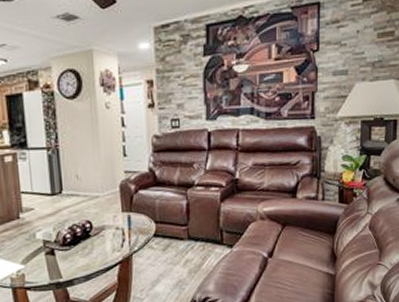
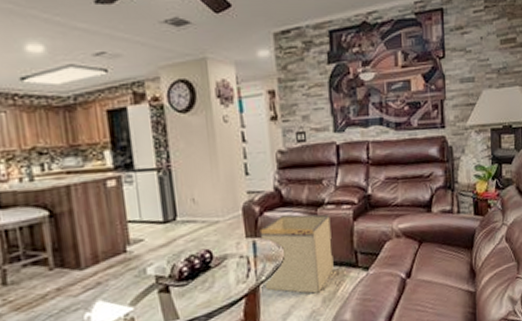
storage bin: none [134,193,200,265] -> present [259,214,334,294]

